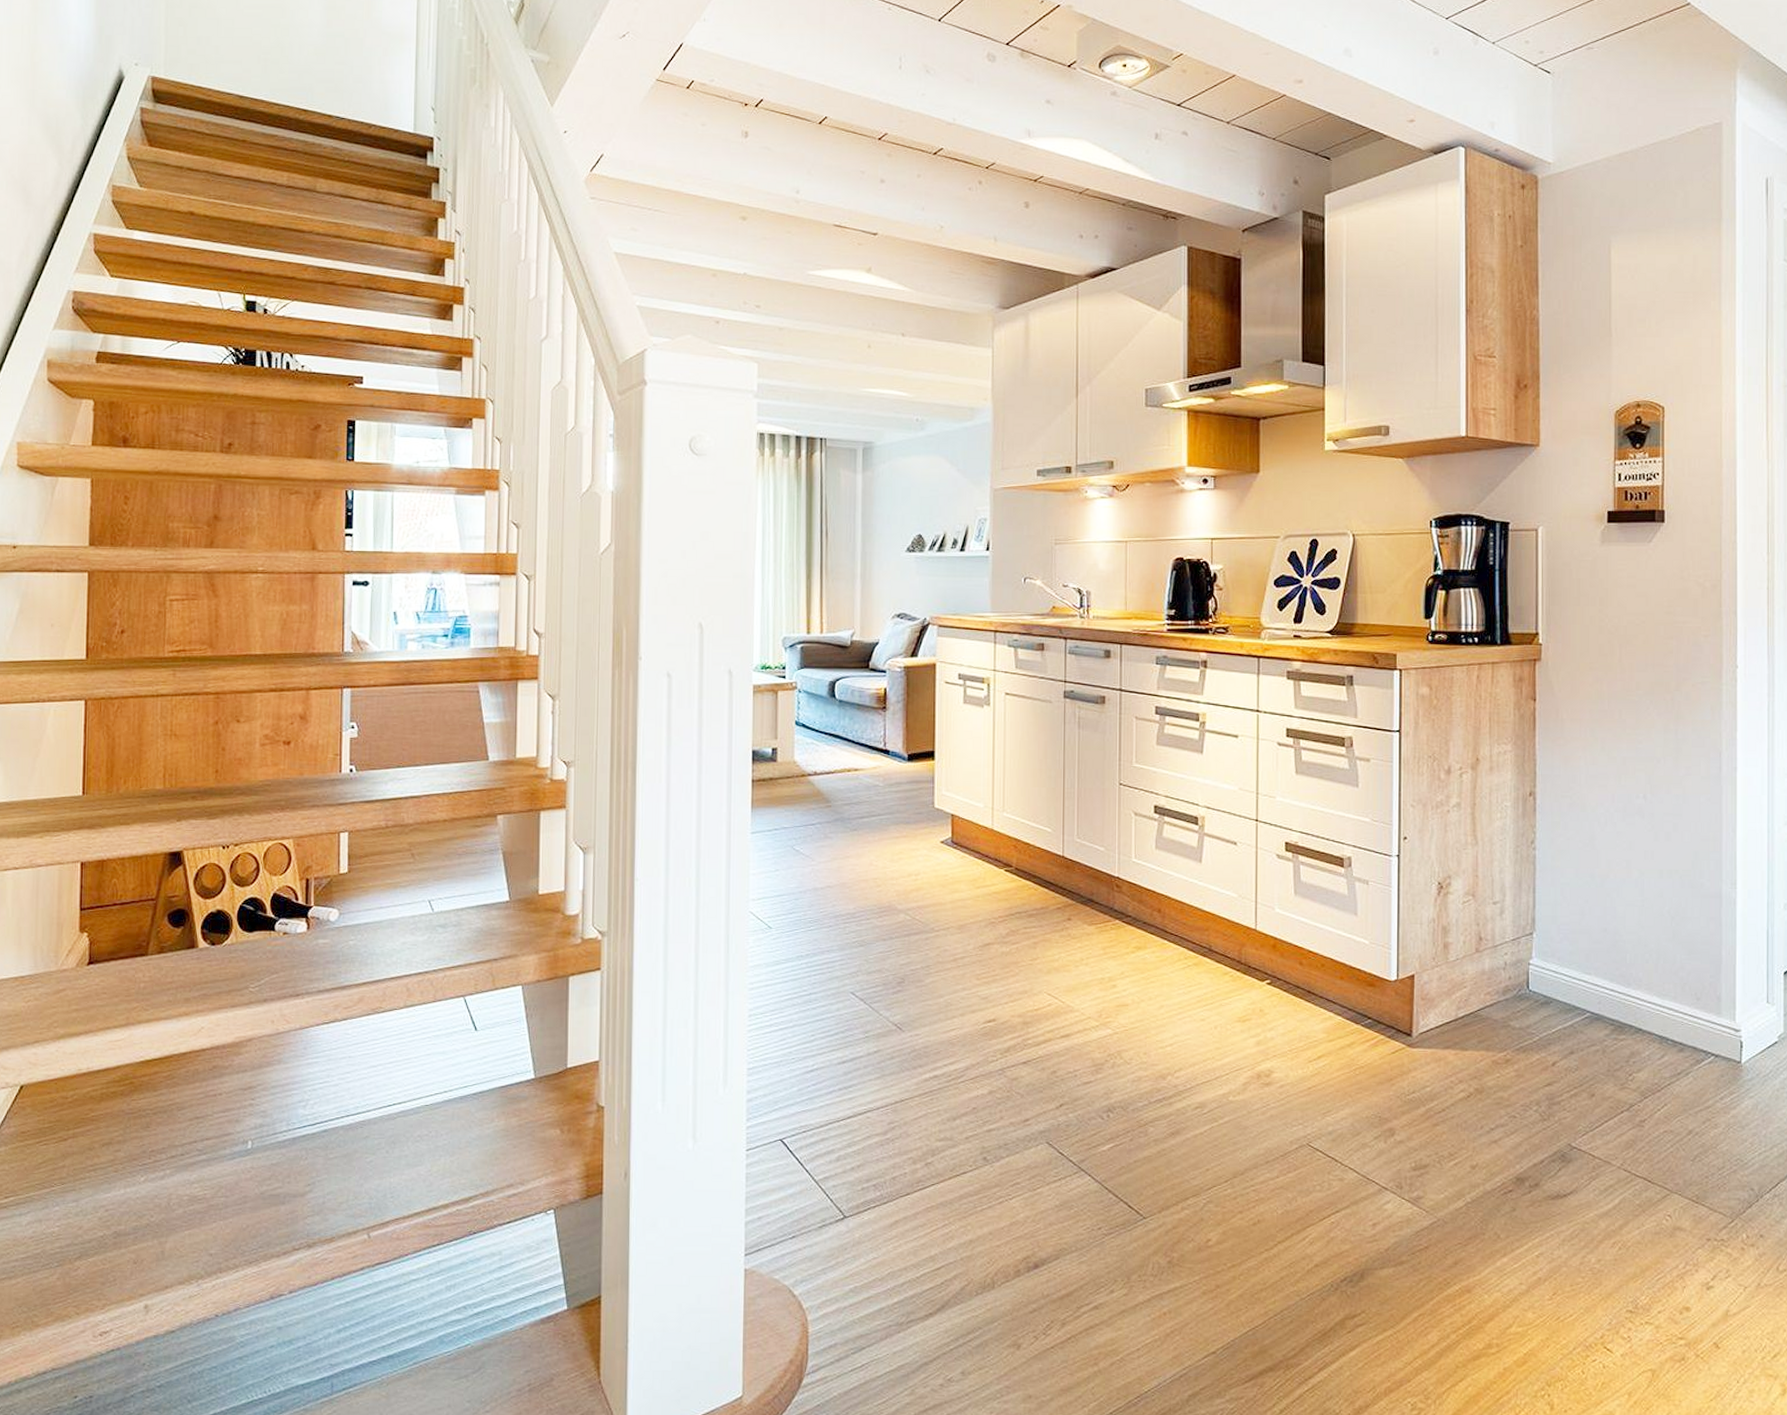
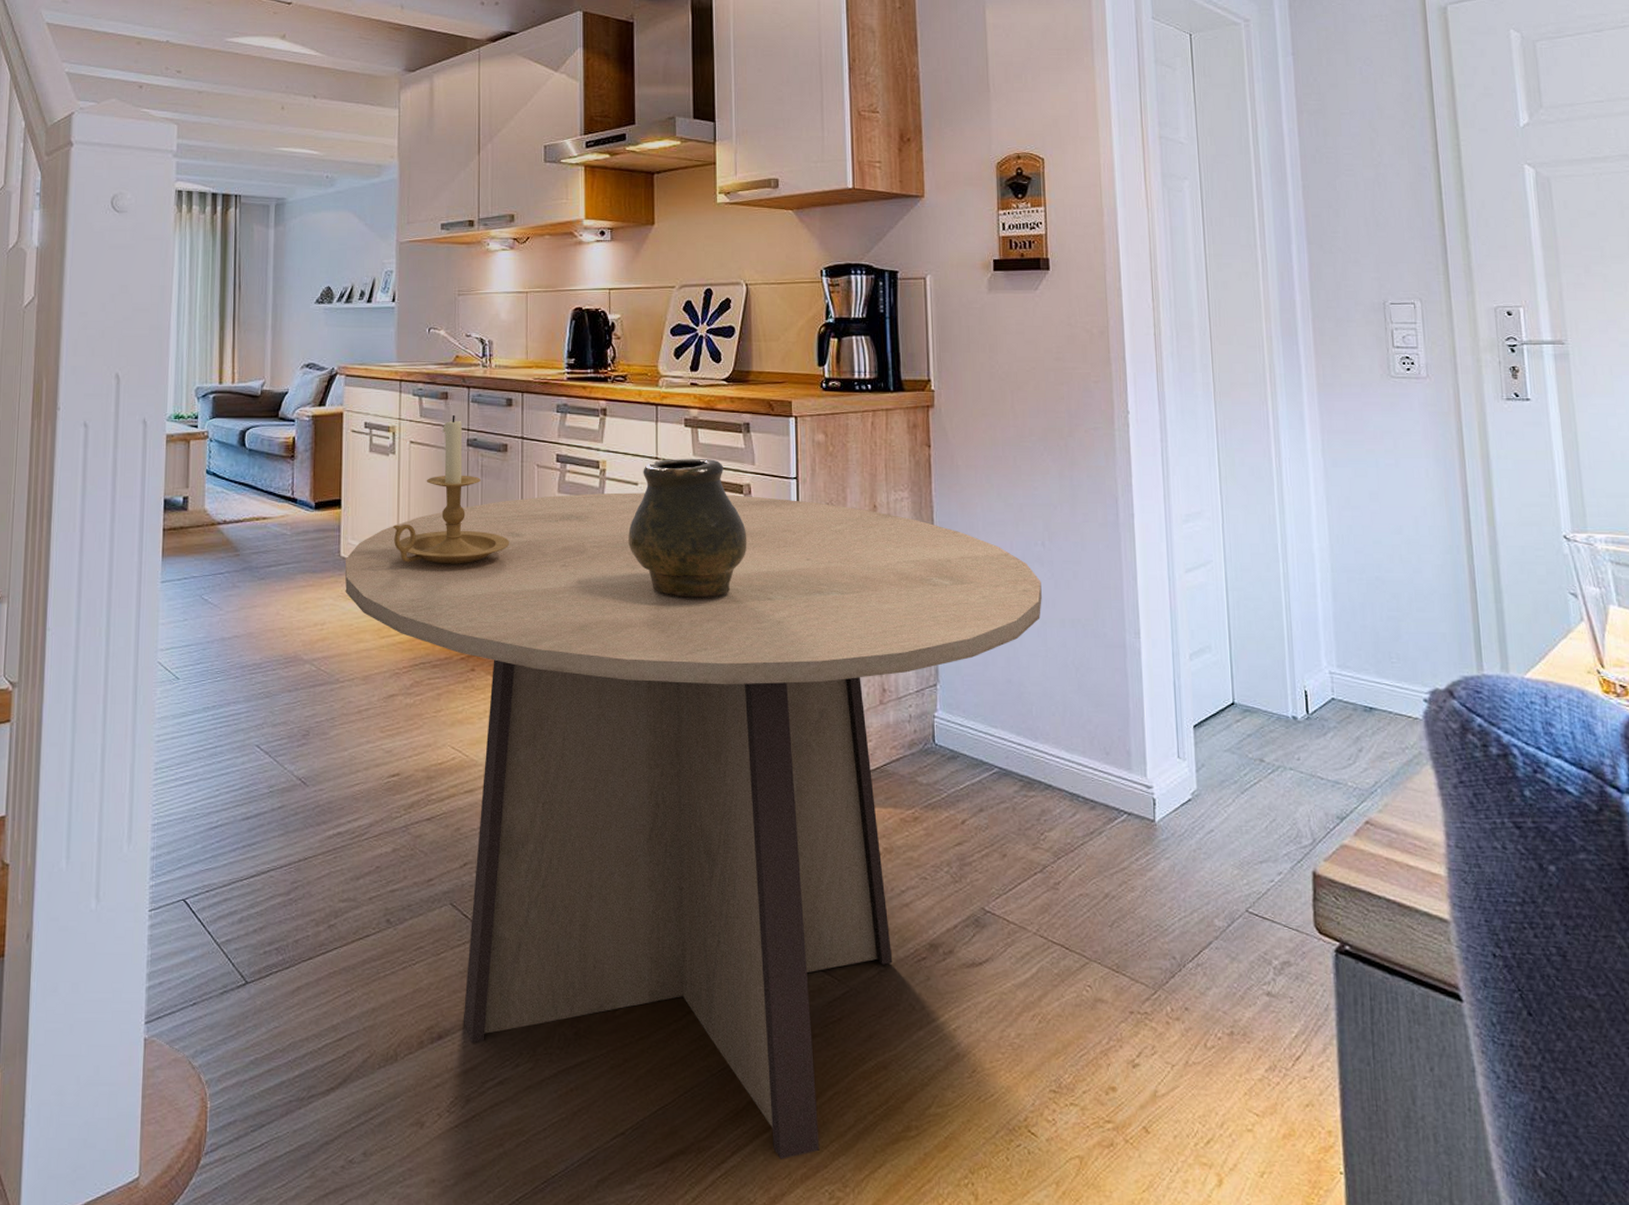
dining table: none [939,745,1641,1375] -> present [344,492,1042,1159]
candle holder: none [987,667,1107,816] -> present [392,415,510,564]
vase: none [1228,711,1348,848] -> present [628,459,747,597]

